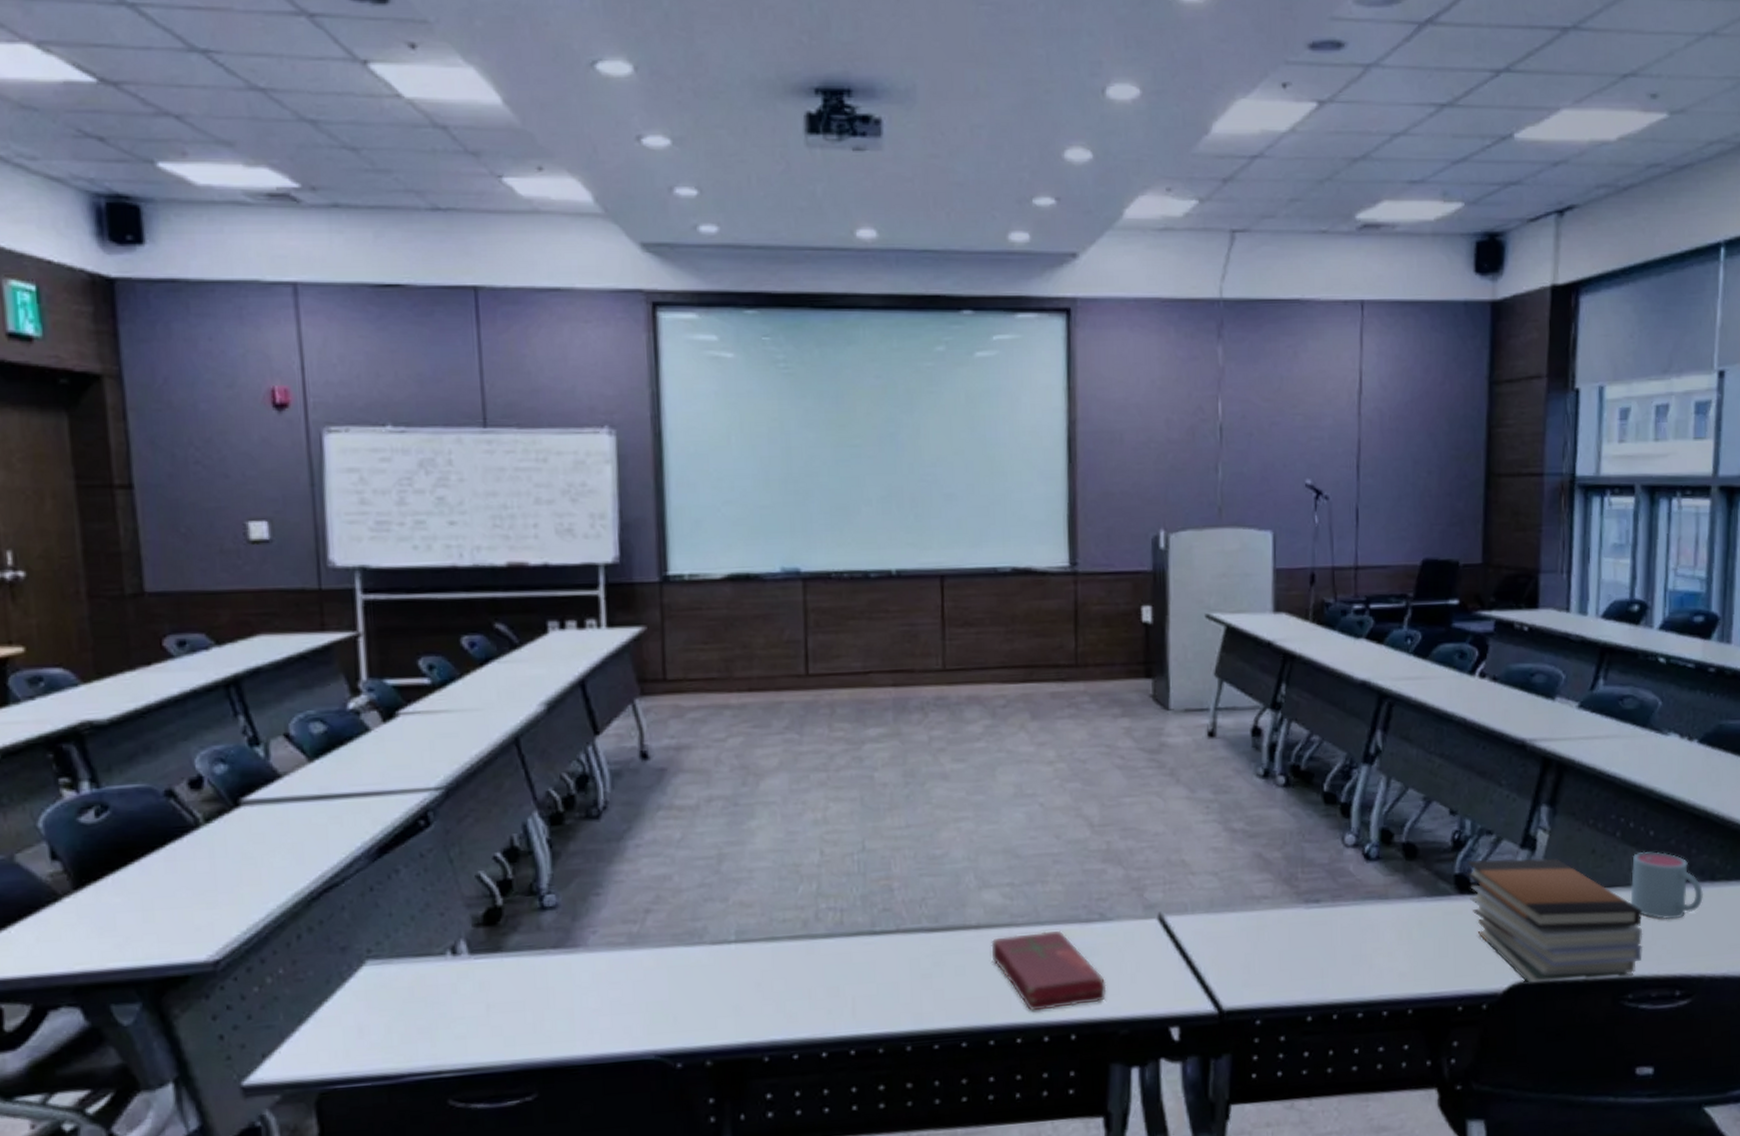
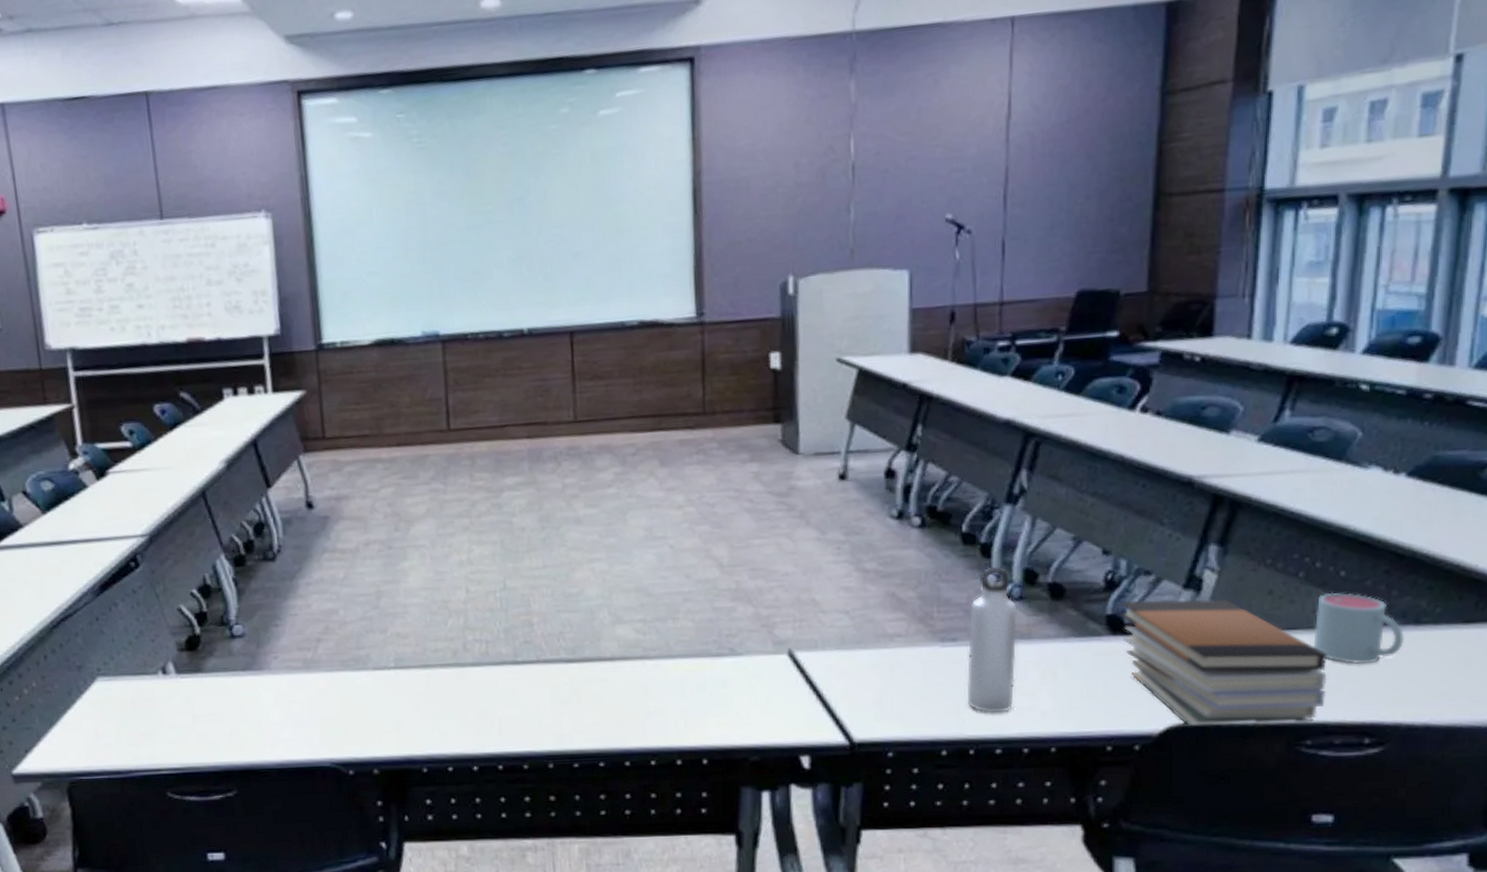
book: present [991,930,1107,1011] -> none [625,663,737,737]
water bottle: none [1329,826,1376,976] -> present [966,566,1017,714]

